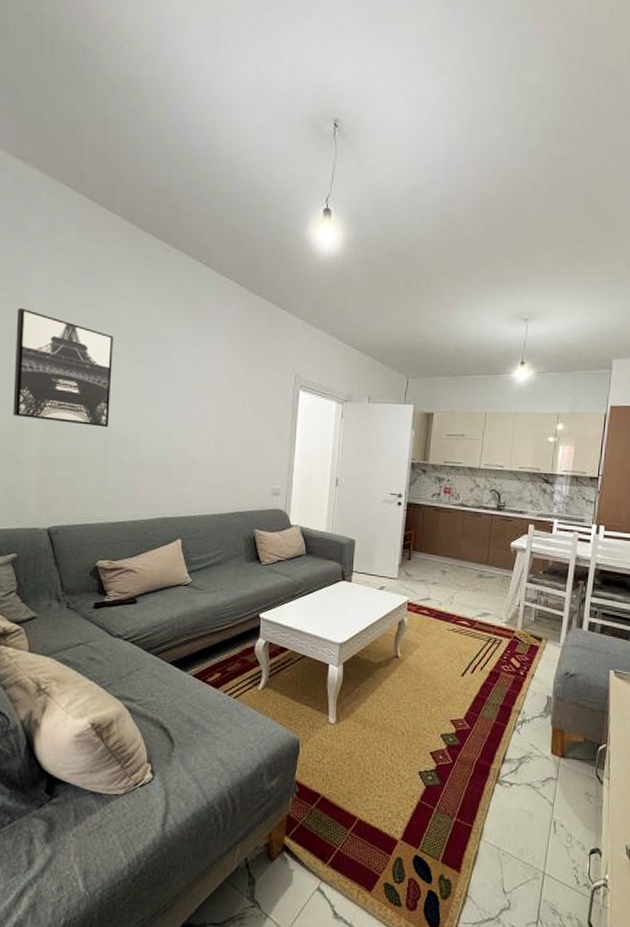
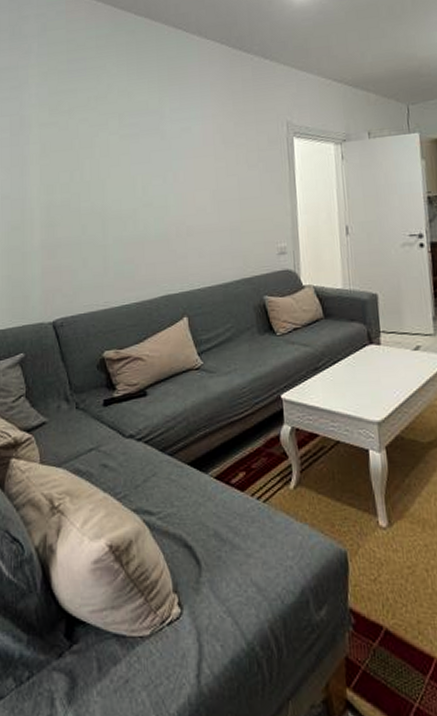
wall art: present [13,308,113,428] -> none [15,104,106,210]

